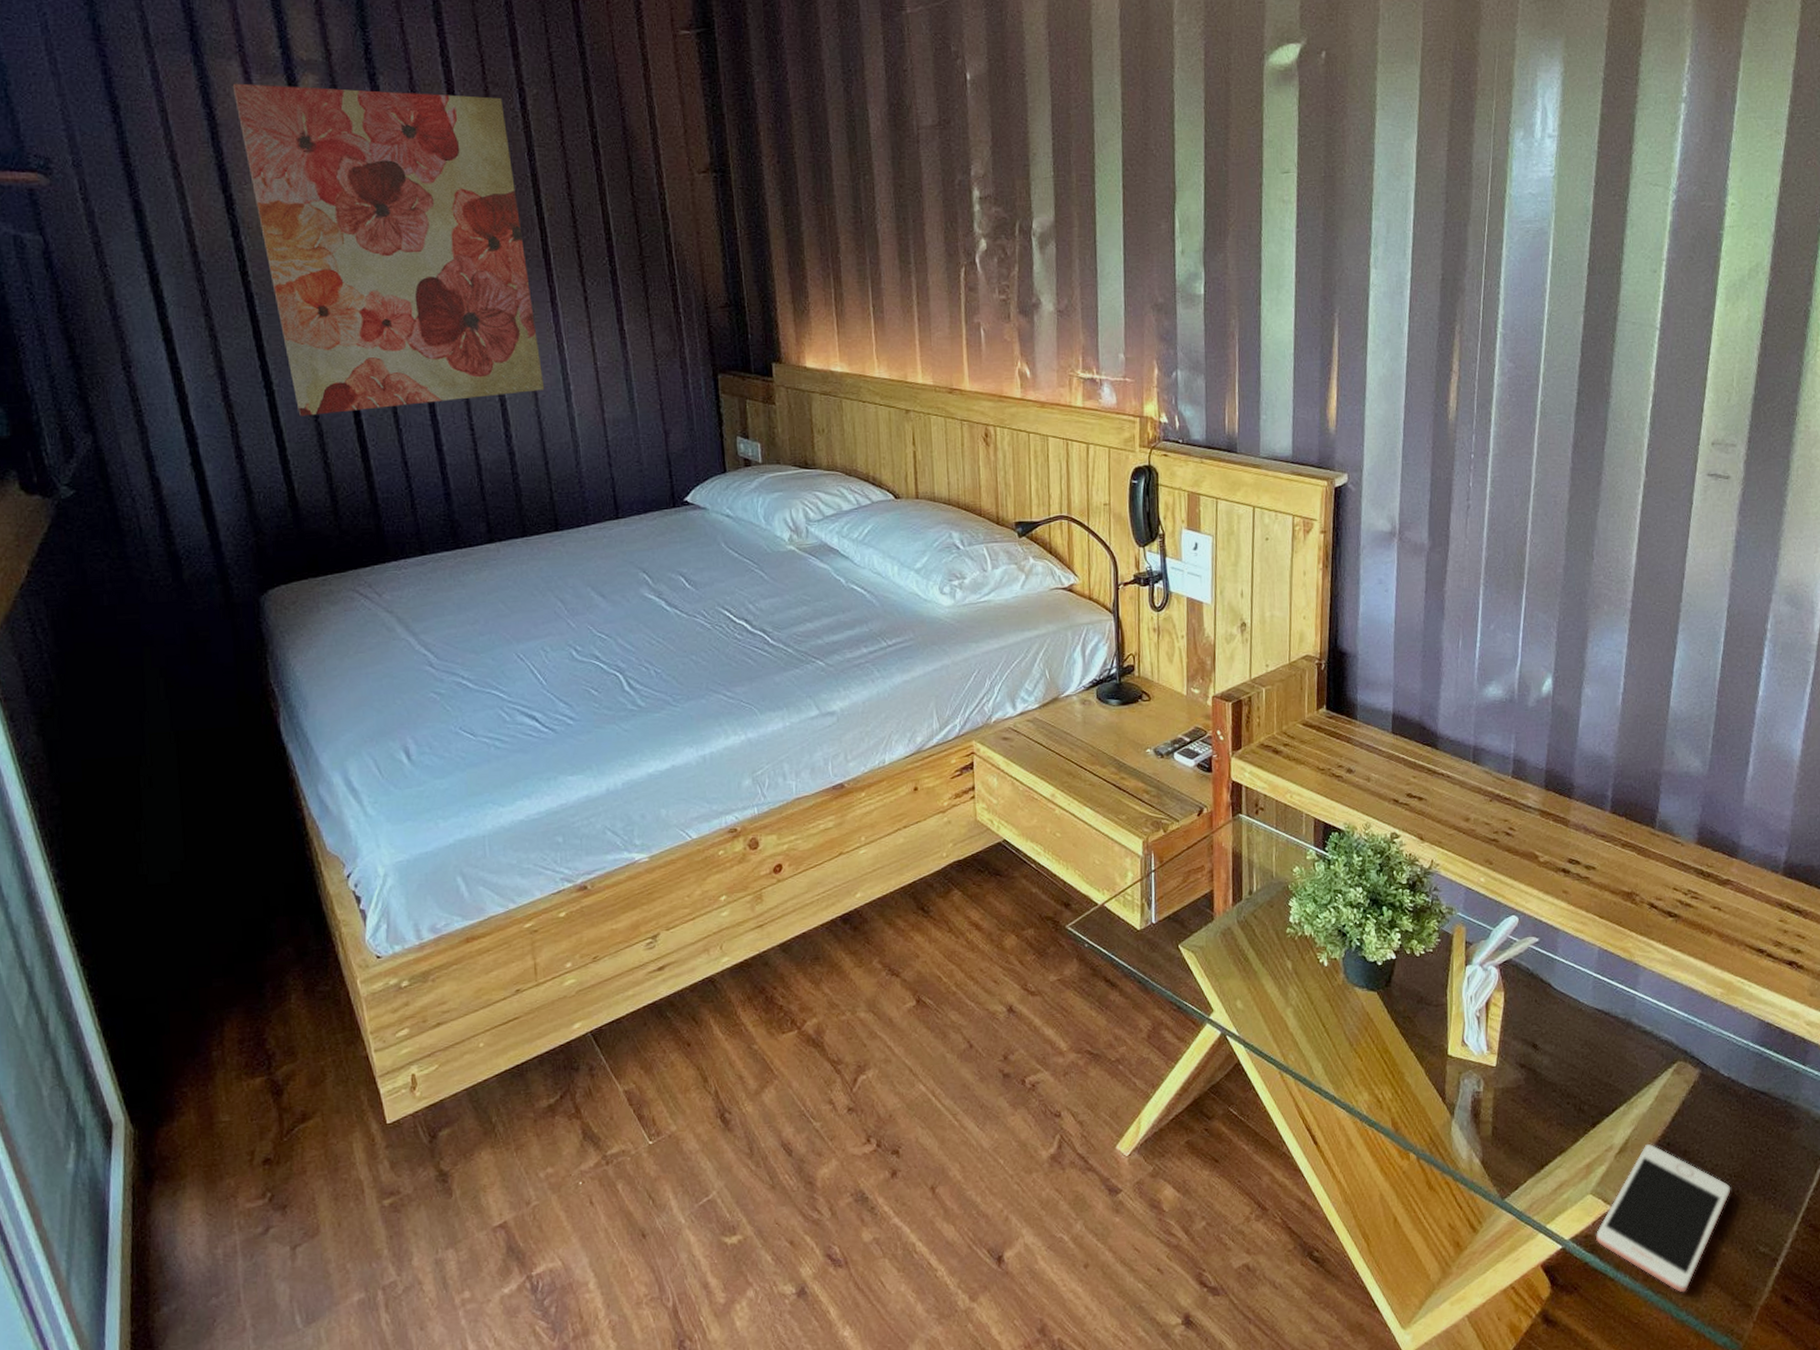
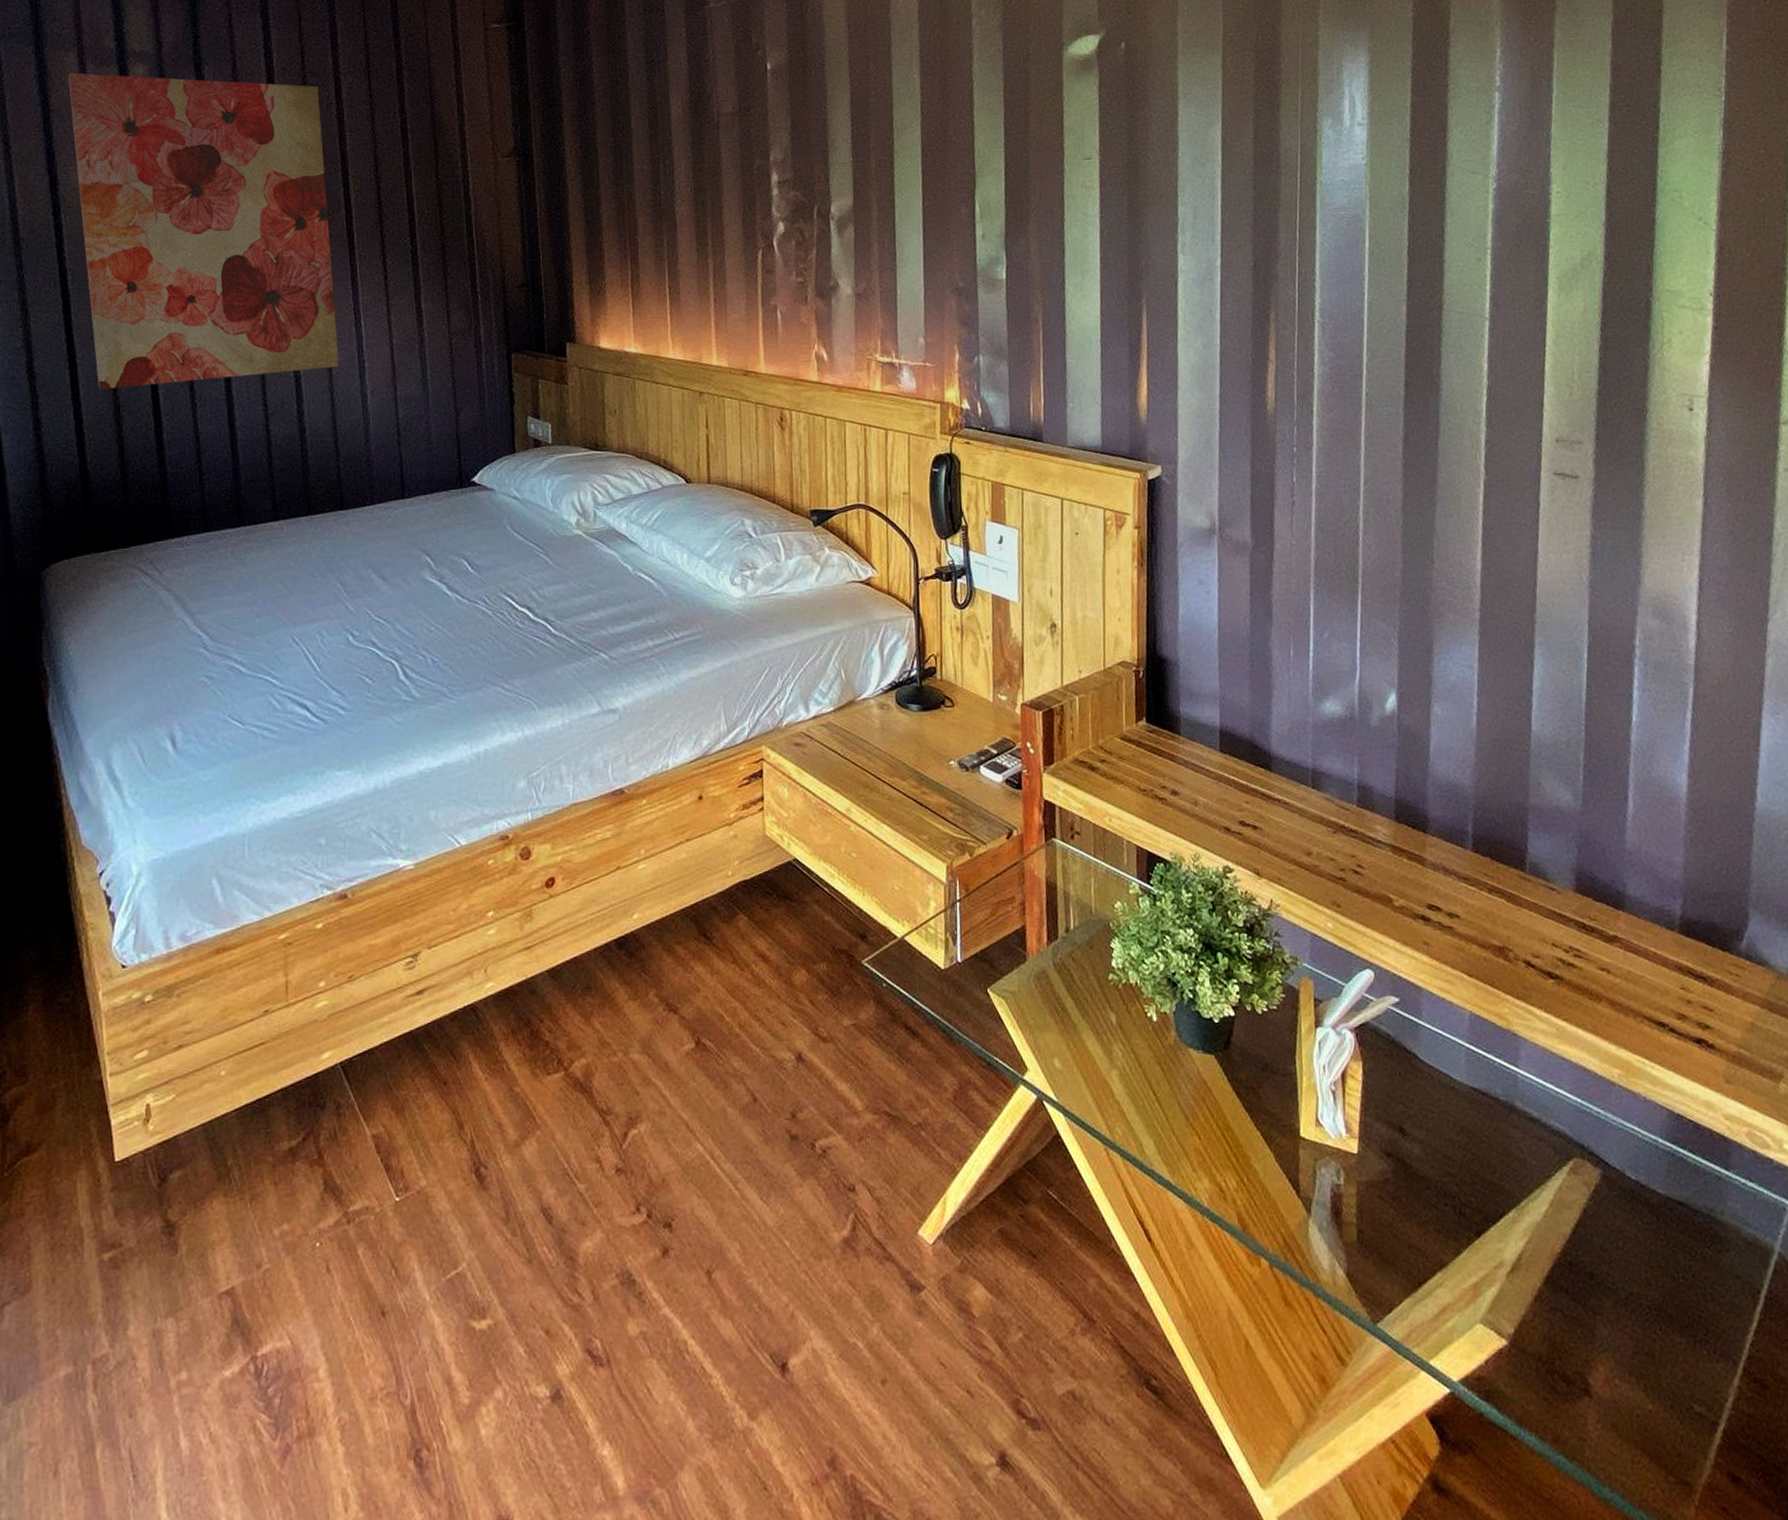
cell phone: present [1596,1143,1731,1293] -> none [1490,1261,1652,1461]

